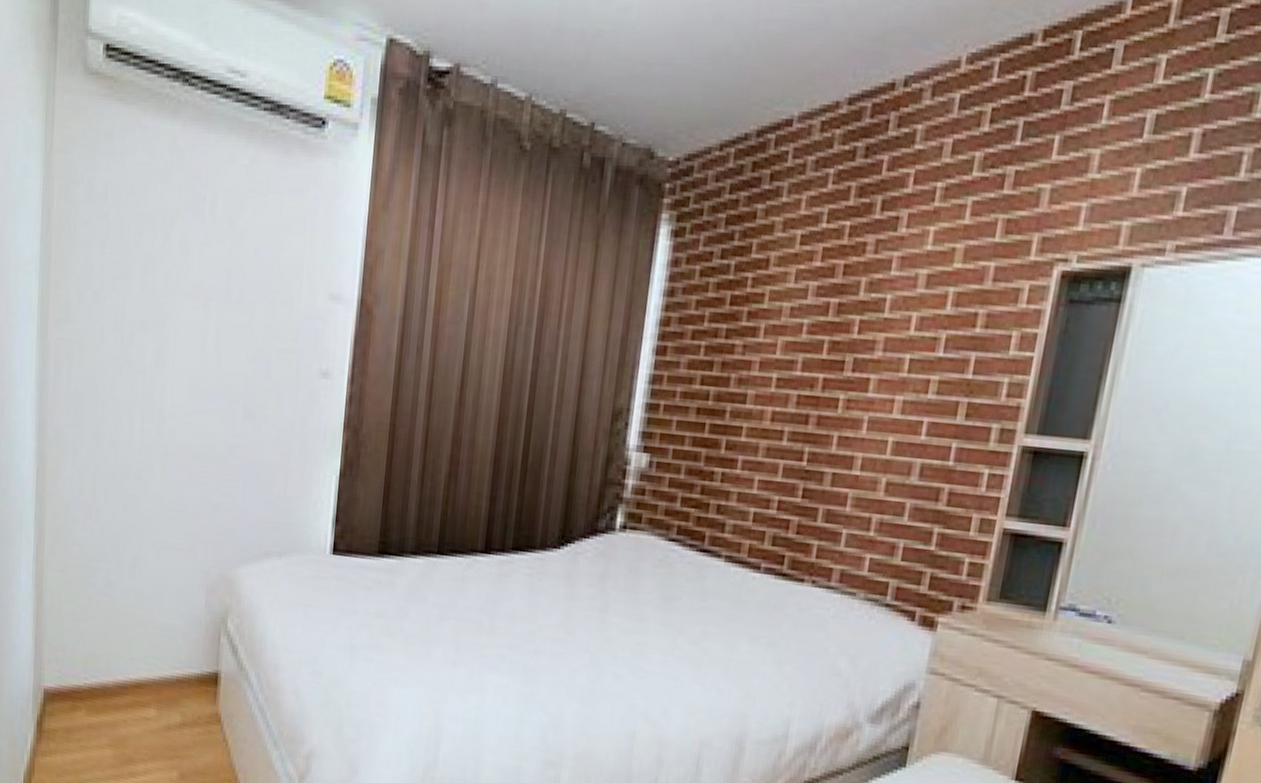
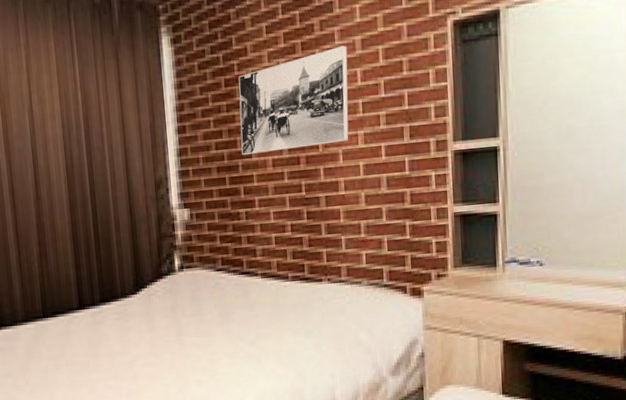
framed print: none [733,278,906,406] -> present [238,45,349,156]

